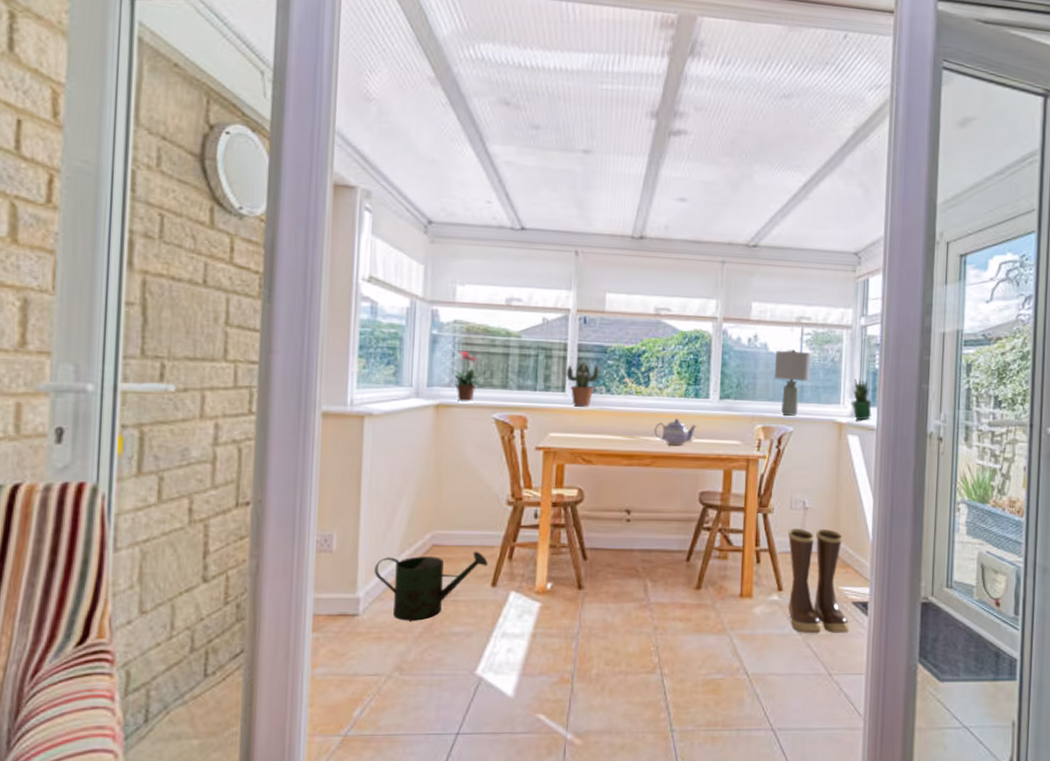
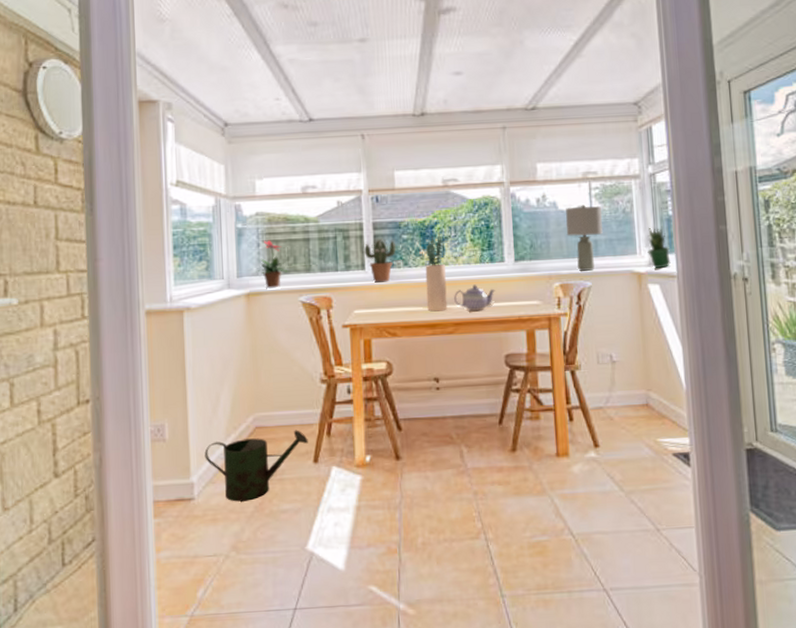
vase: none [626,362,650,442] -> present [425,233,448,312]
boot: present [787,529,850,633] -> none [598,381,673,489]

